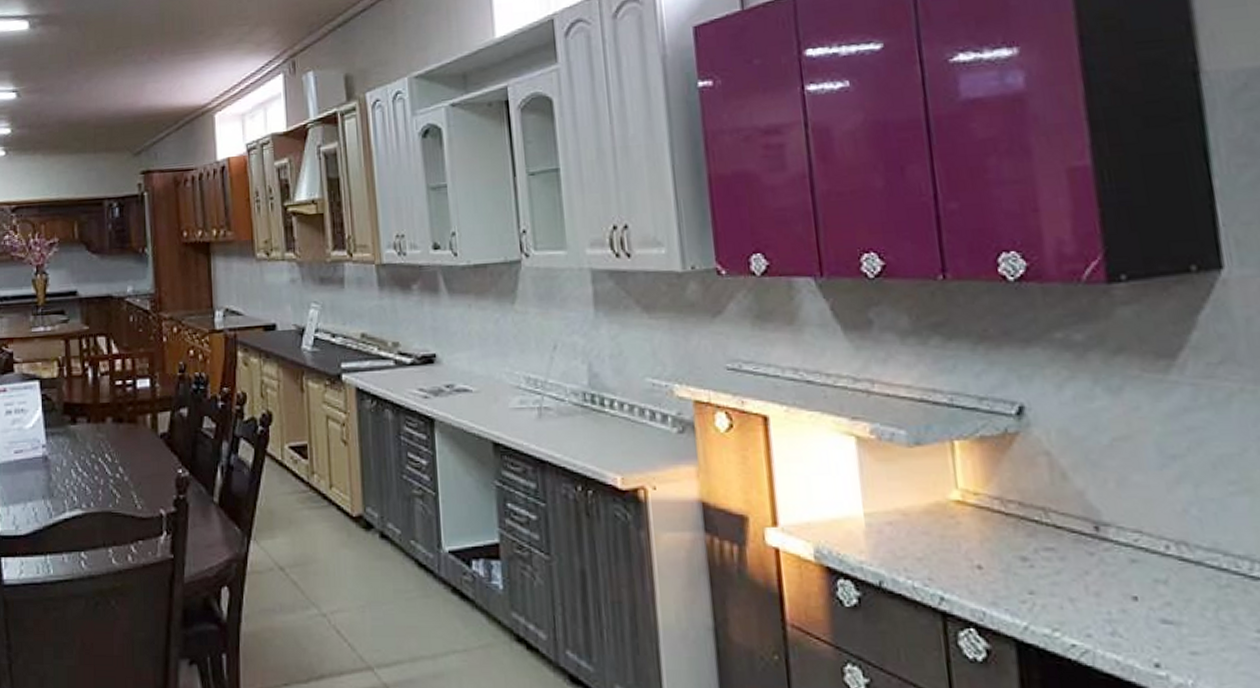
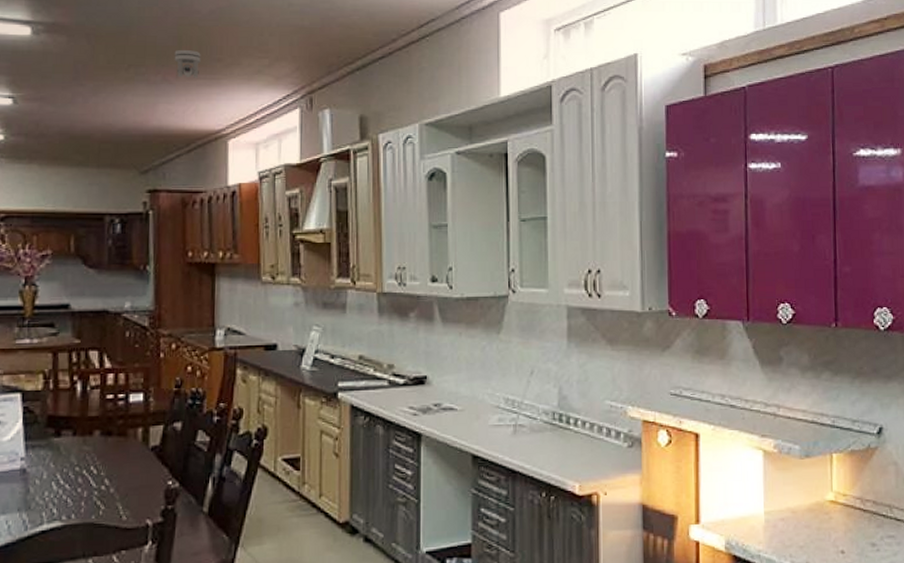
security camera: none [158,25,183,55] -> present [174,49,201,78]

